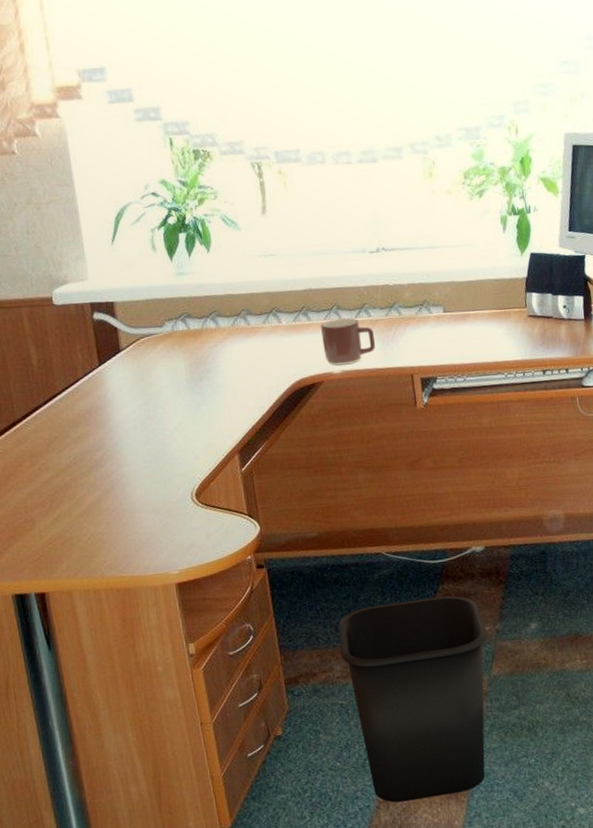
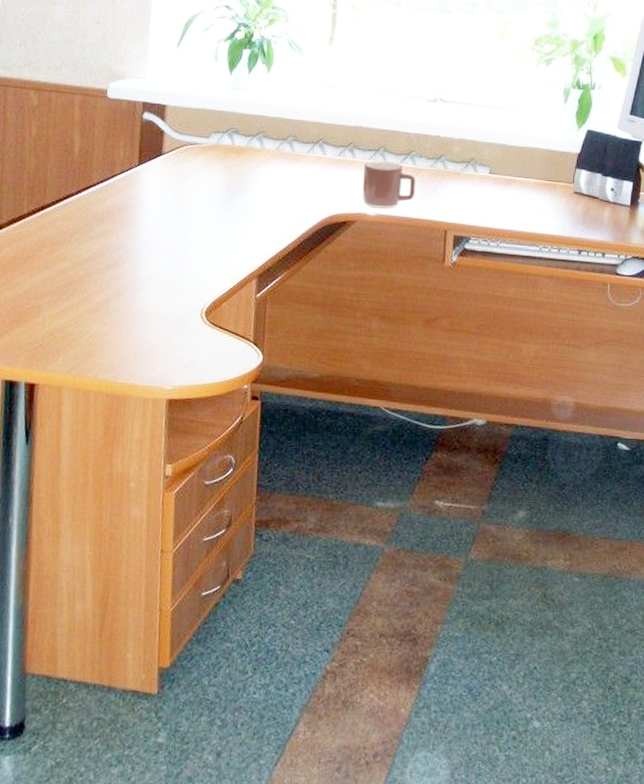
waste bin: present [338,595,487,803] -> none [317,461,472,678]

